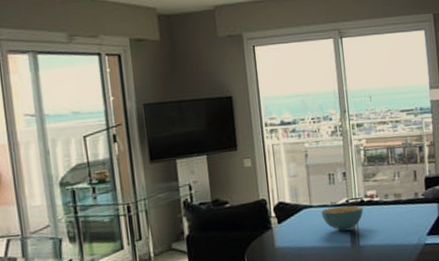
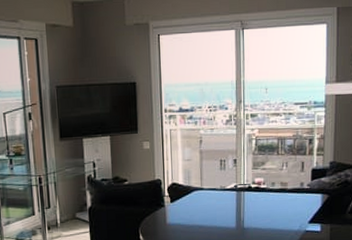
cereal bowl: present [321,205,363,232] -> none [210,190,250,214]

